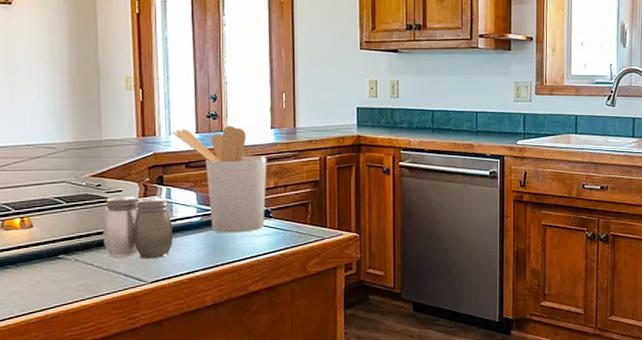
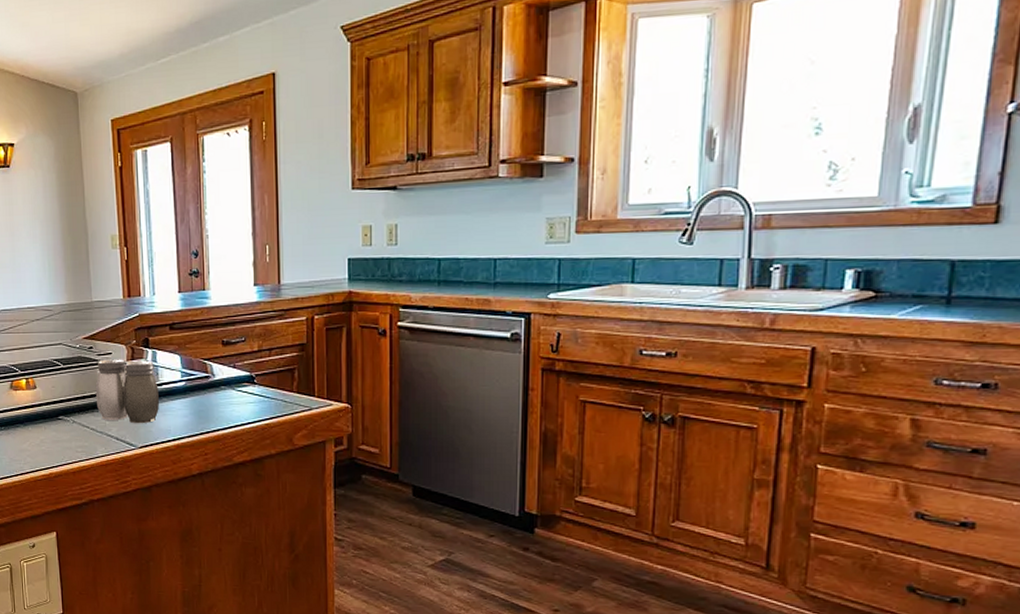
utensil holder: present [172,126,267,233] -> none [156,284,251,399]

